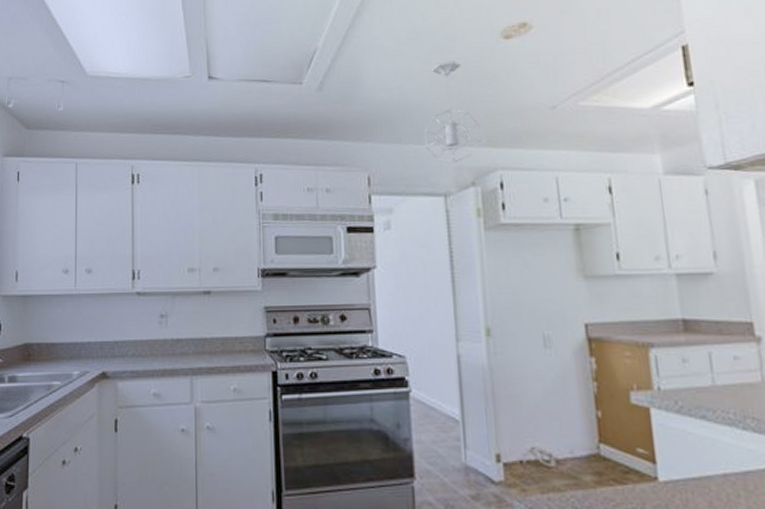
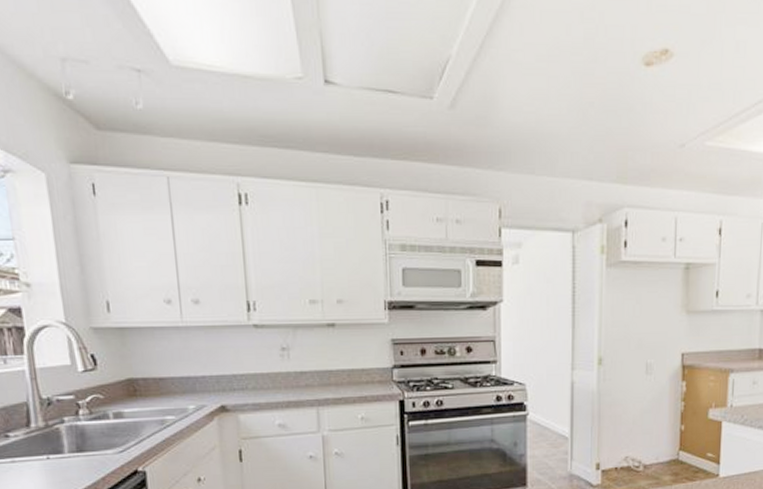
pendant light: present [424,60,481,164] -> none [557,86,612,199]

